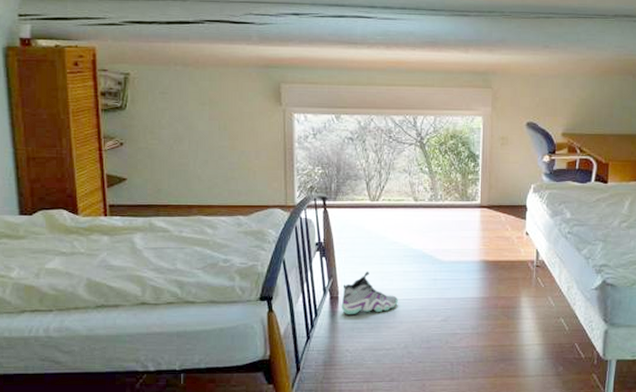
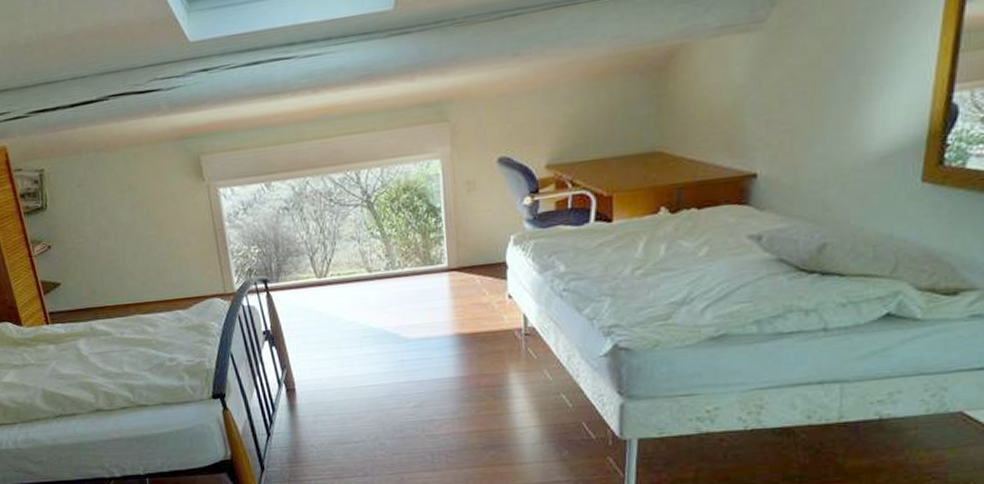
sneaker: present [341,271,398,314] -> none [298,358,362,407]

